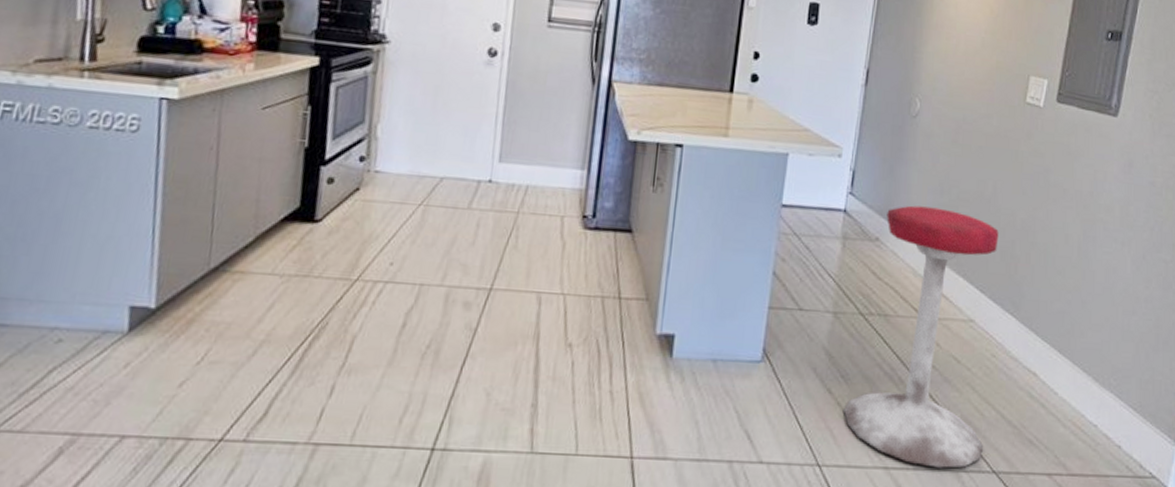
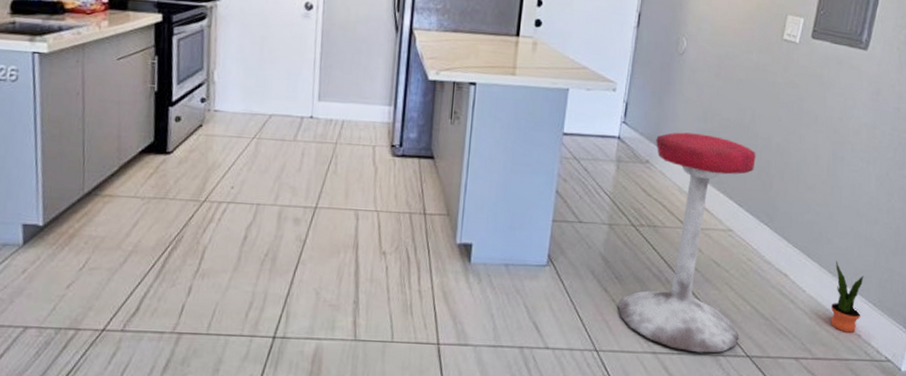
potted plant: none [1087,357,1123,443] -> present [831,260,864,333]

